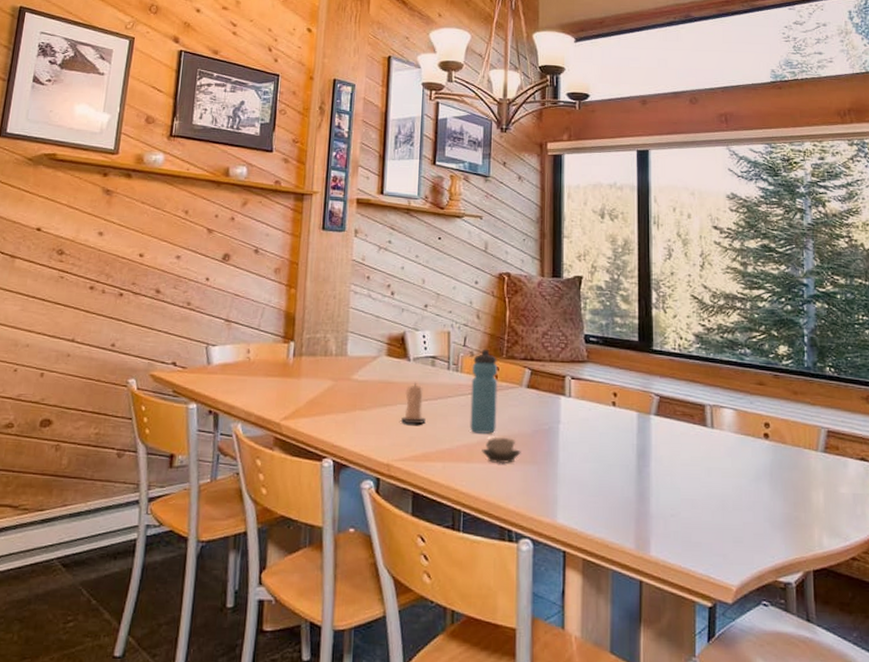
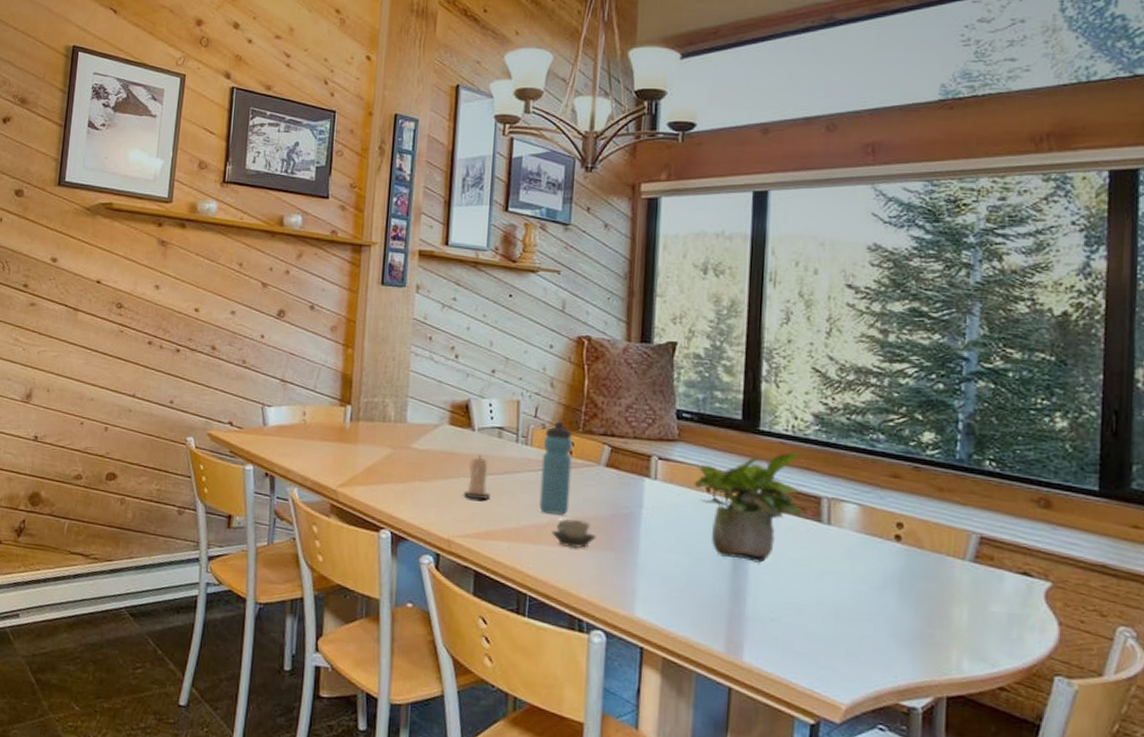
potted plant: none [602,368,693,466] -> present [694,452,804,563]

